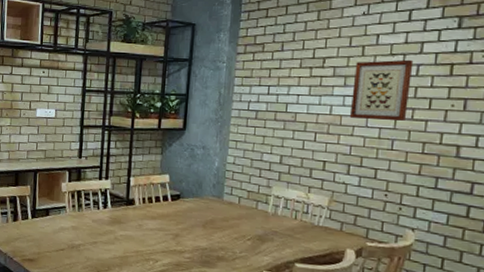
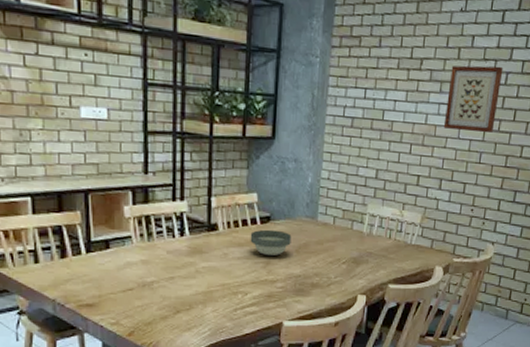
bowl: none [162,205,199,229] -> present [250,229,292,256]

